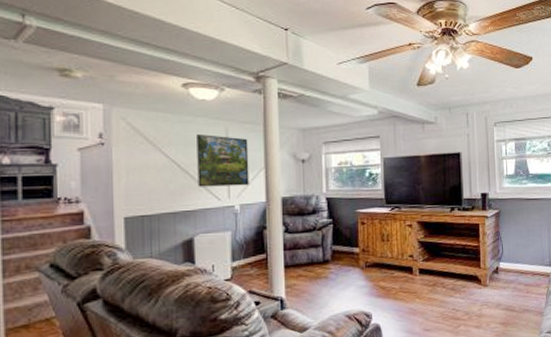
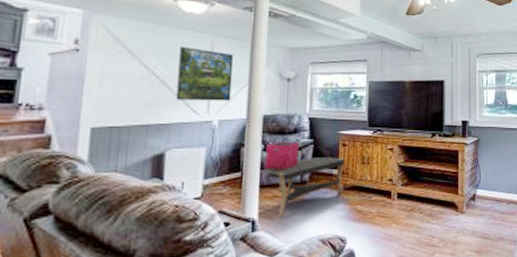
storage bin: none [287,223,319,250] -> present [265,142,299,170]
coffee table: none [288,235,366,296] -> present [264,157,346,218]

